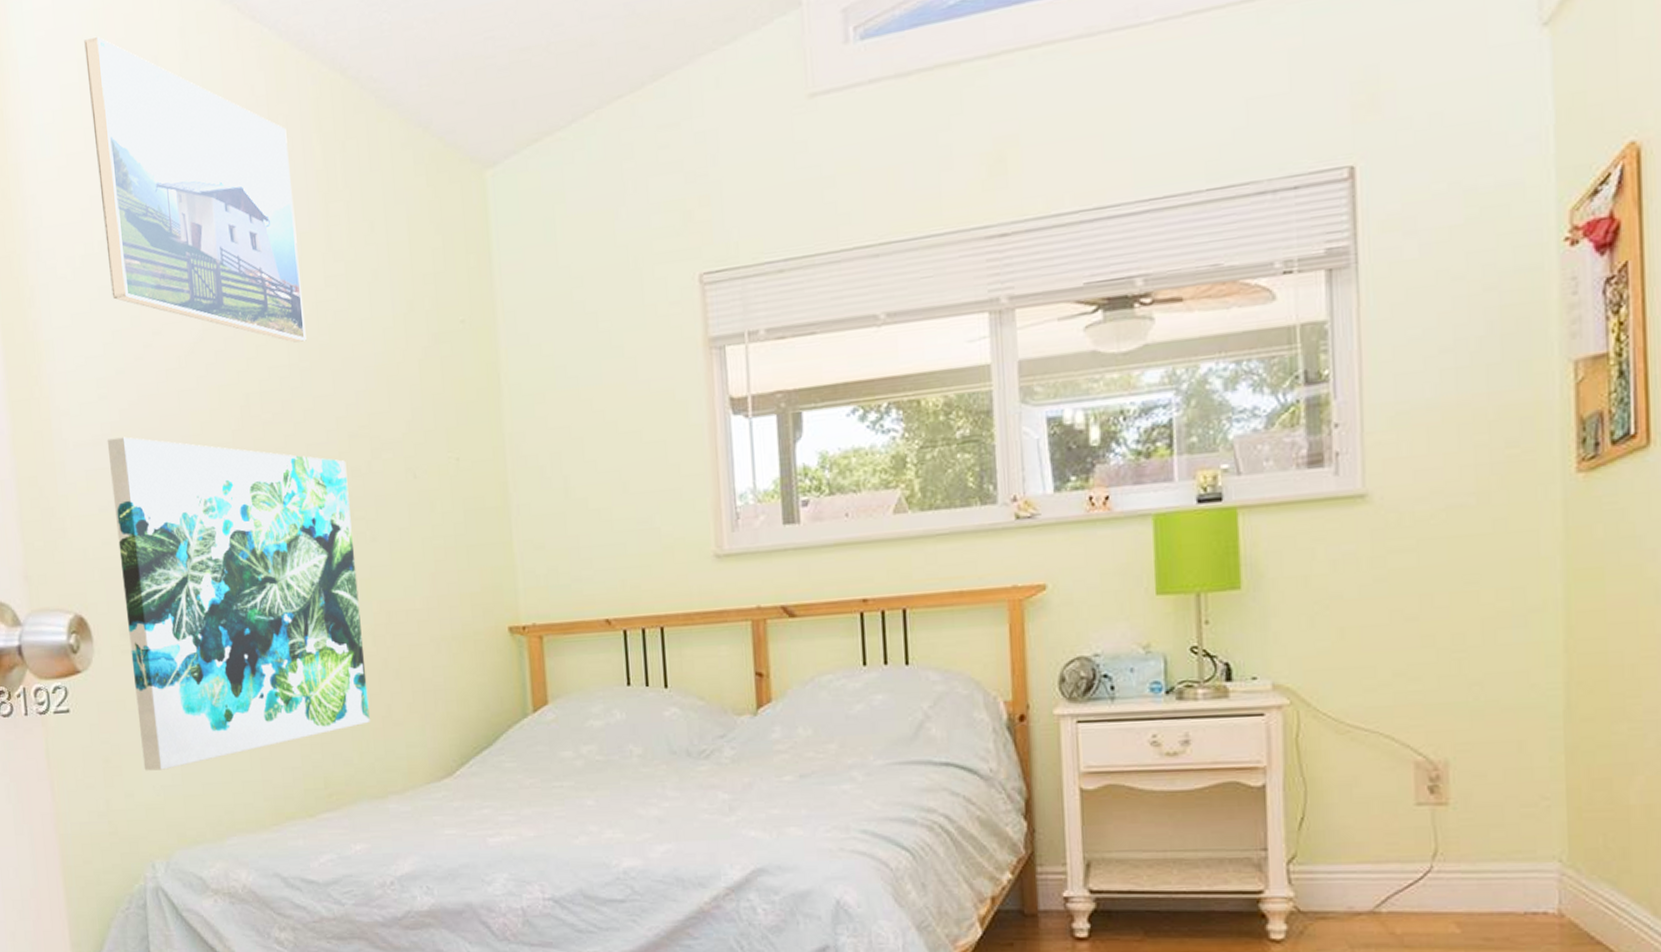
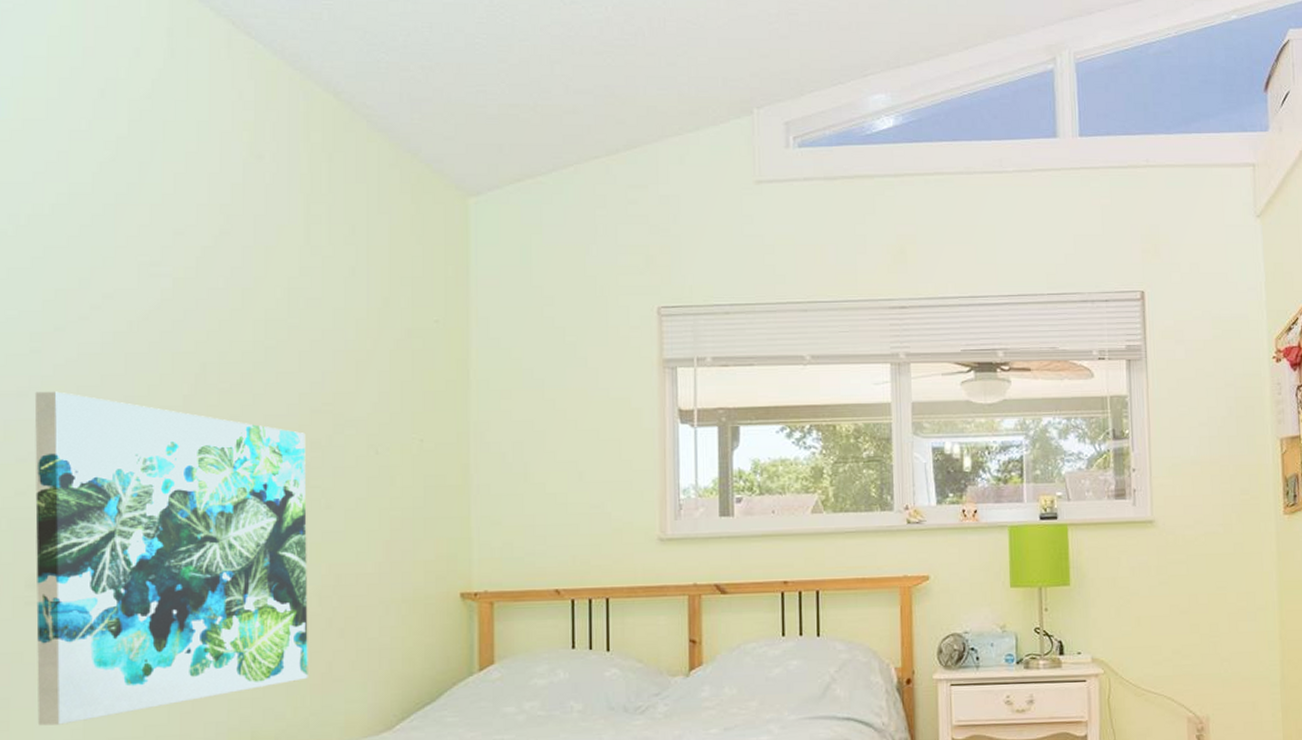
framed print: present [84,36,307,343] -> none [57,19,275,322]

